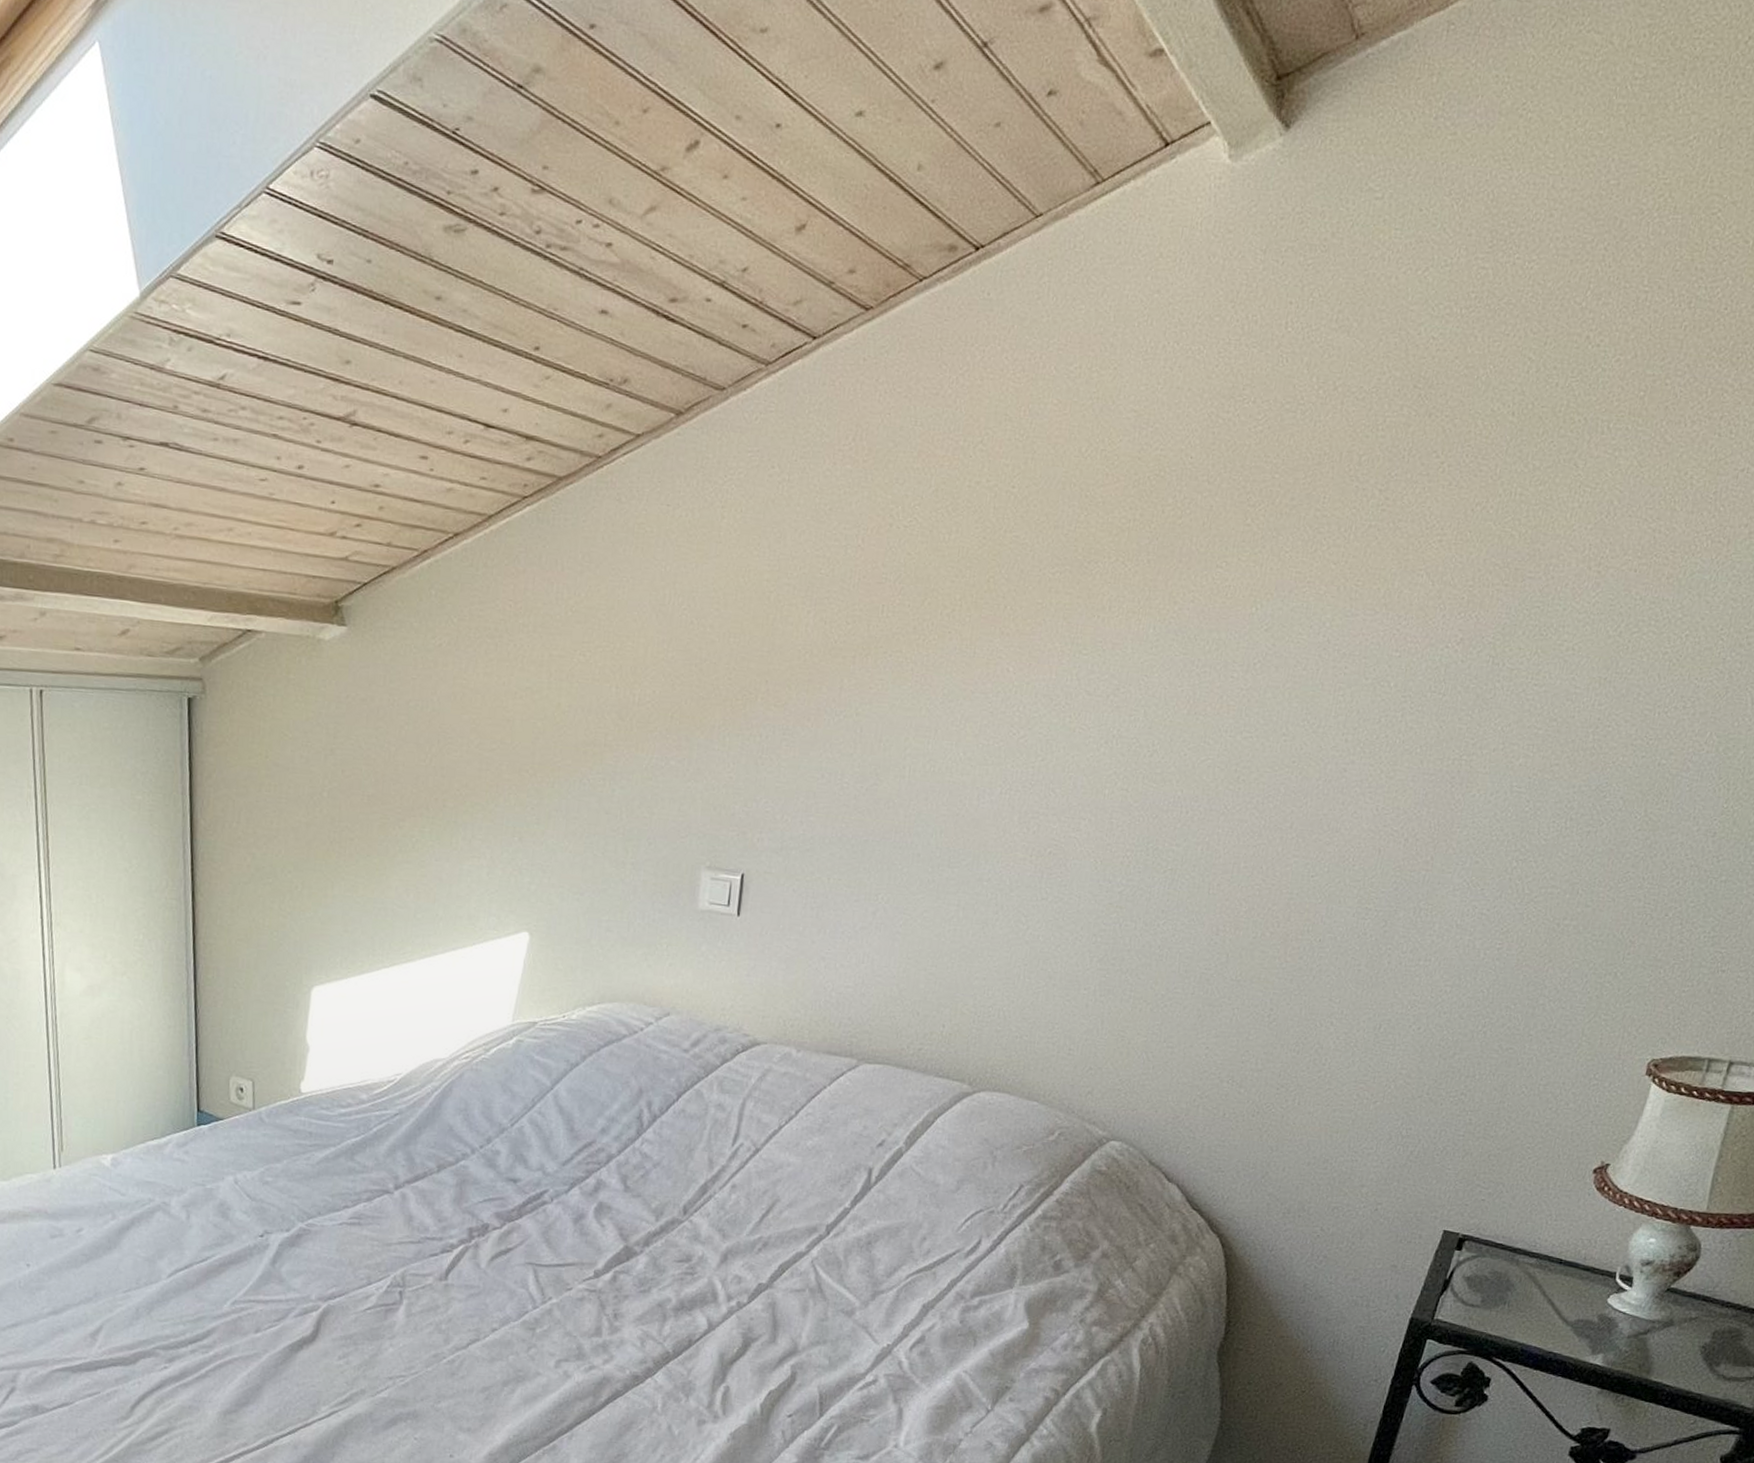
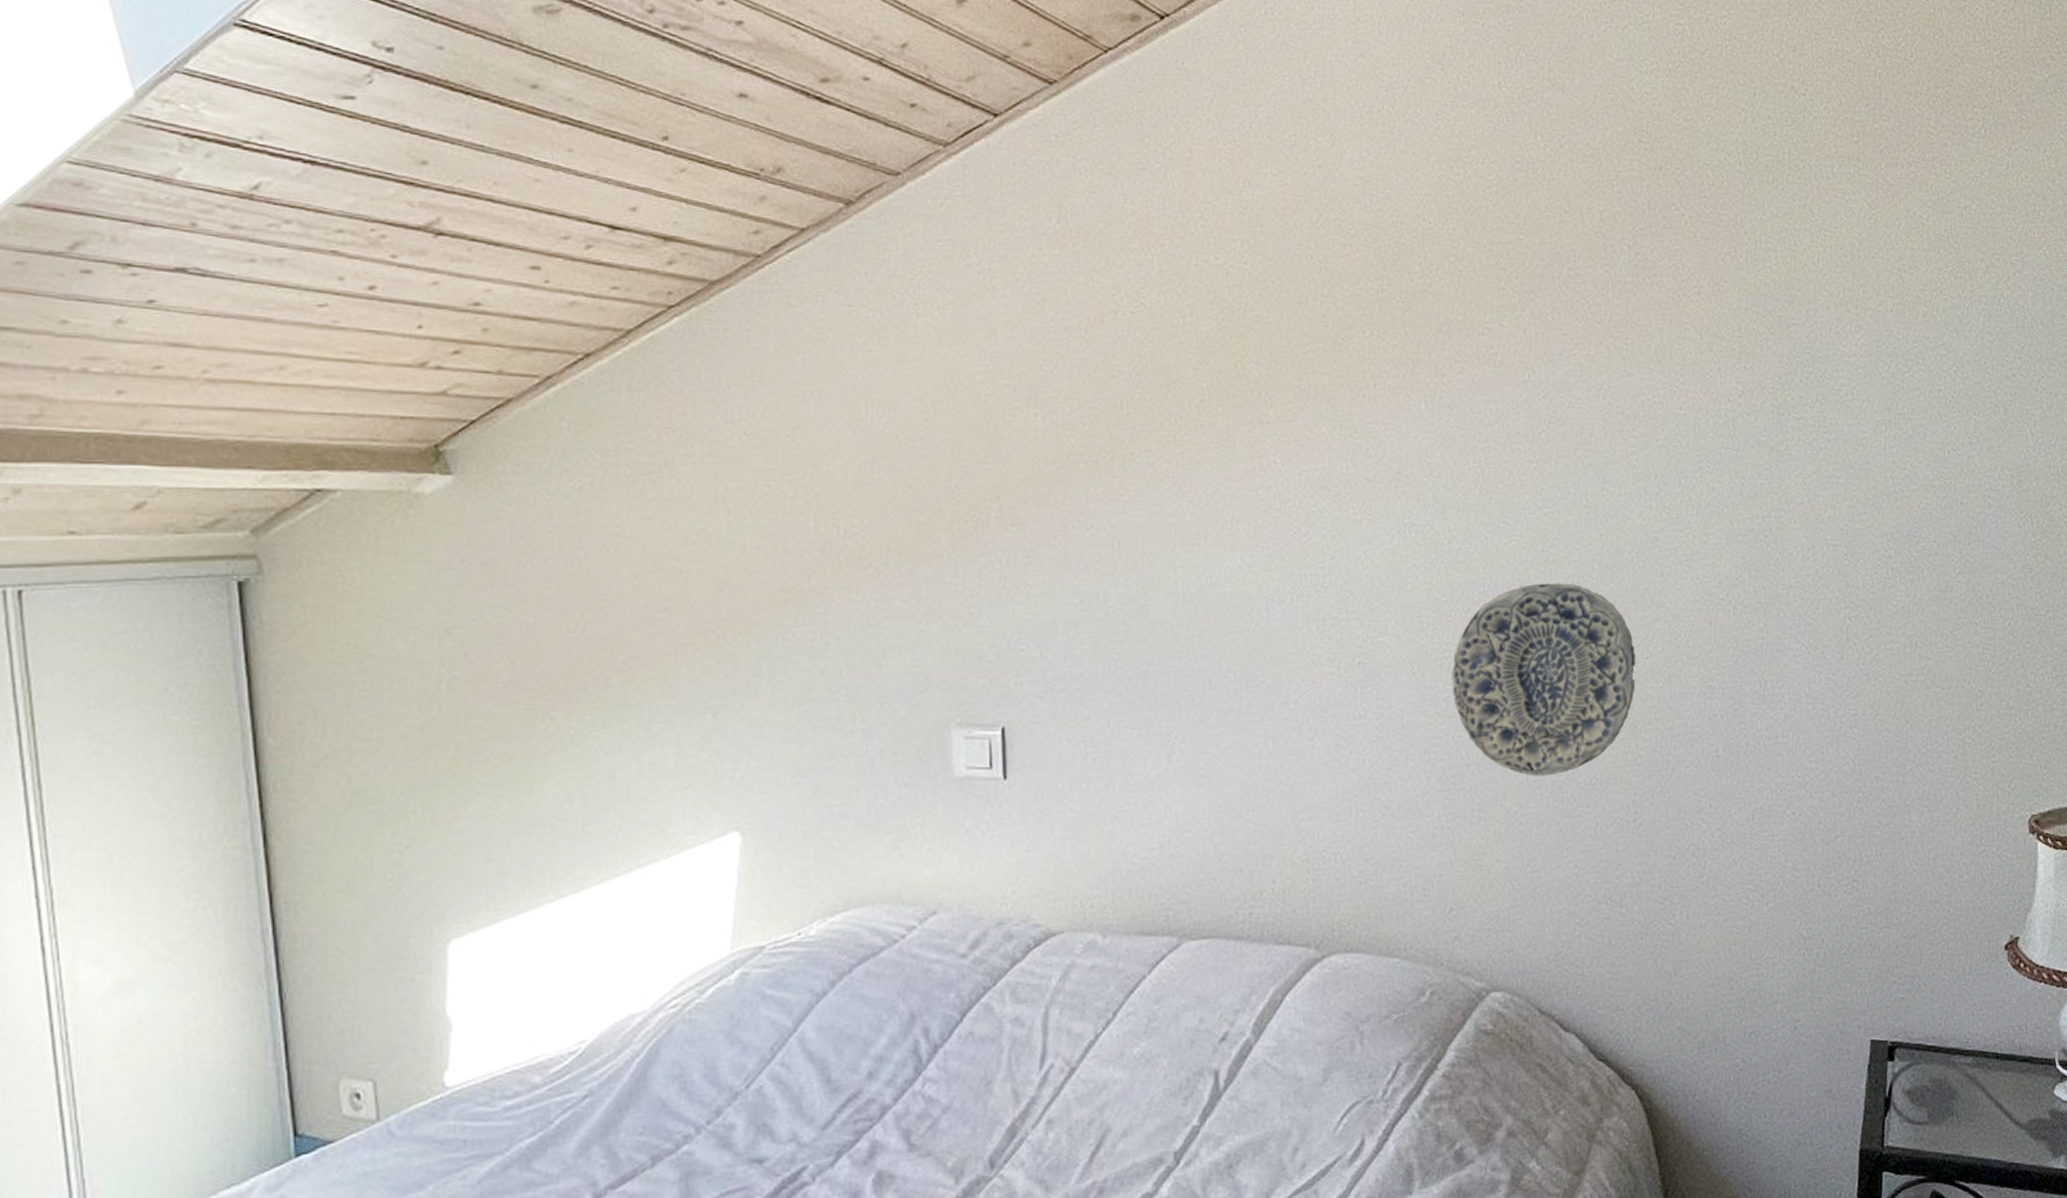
decorative plate: none [1127,799,1303,969] -> present [1451,583,1636,776]

